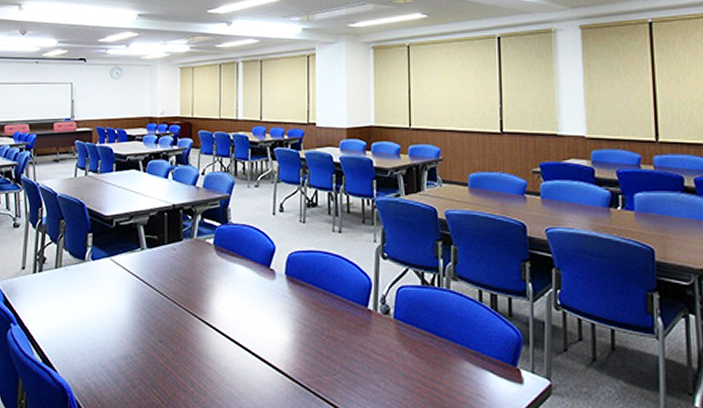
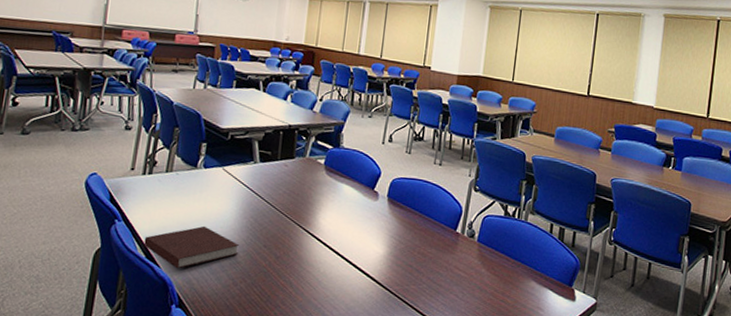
notebook: none [40,323,135,373] -> present [144,226,240,269]

